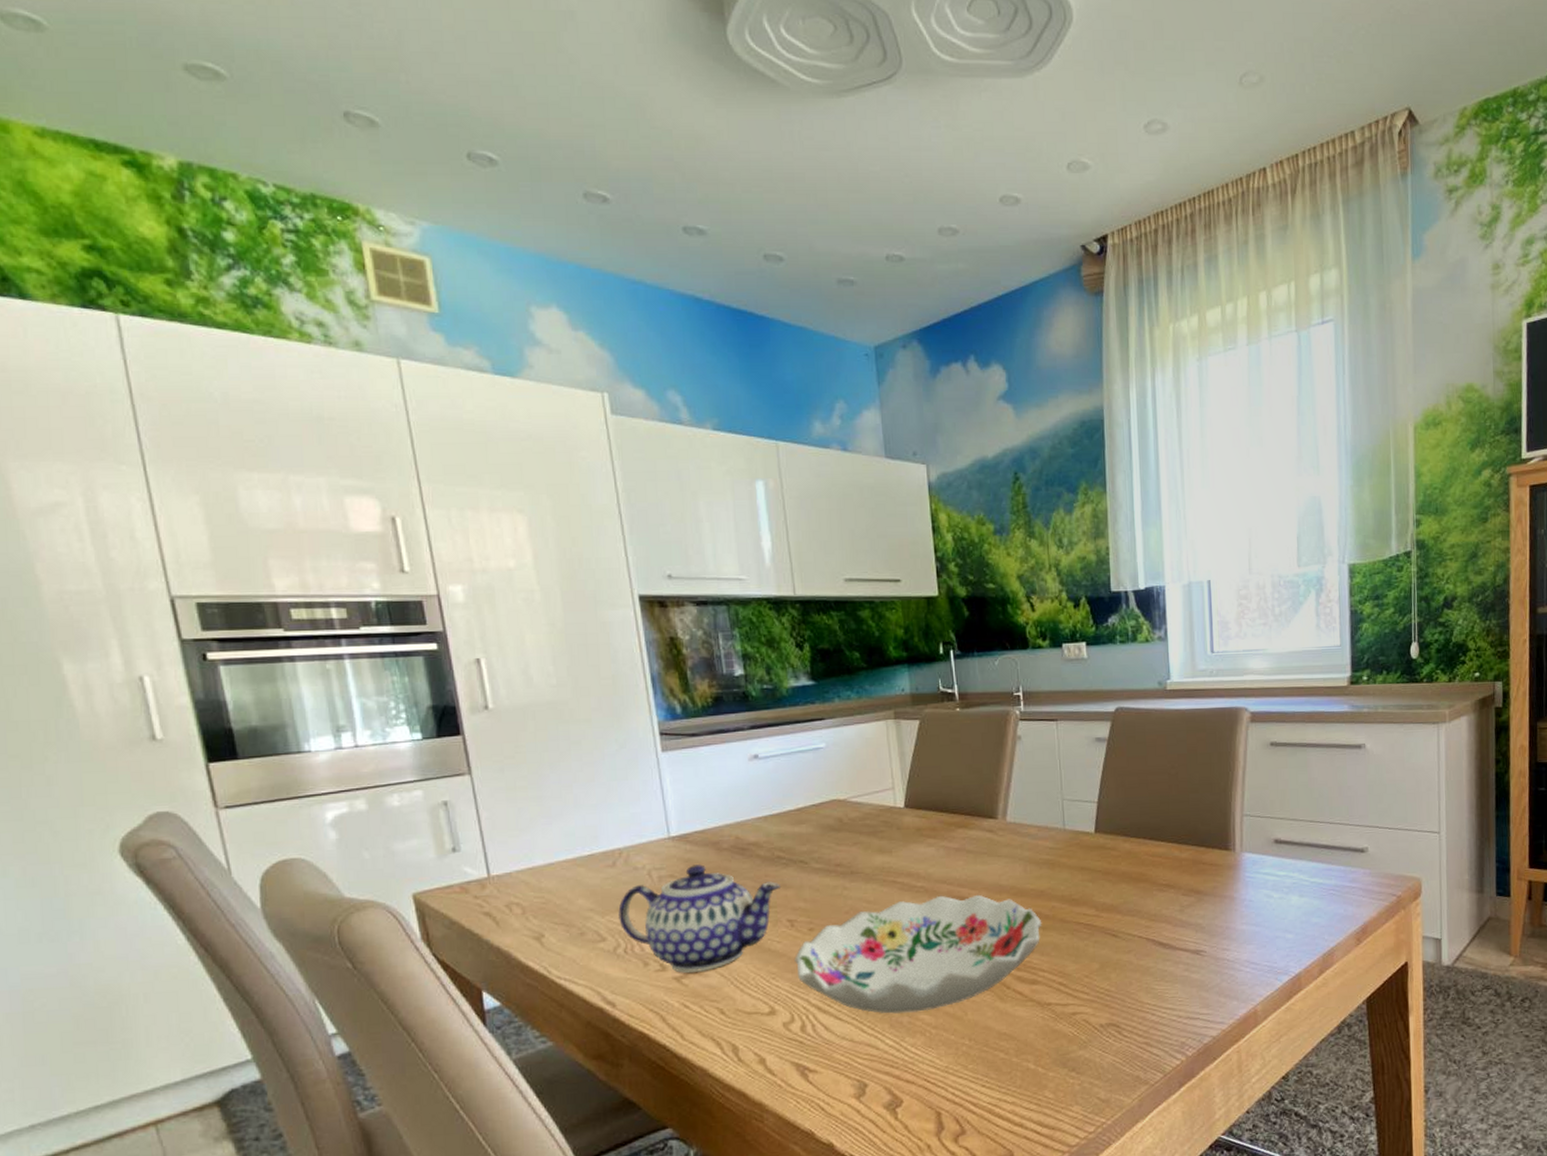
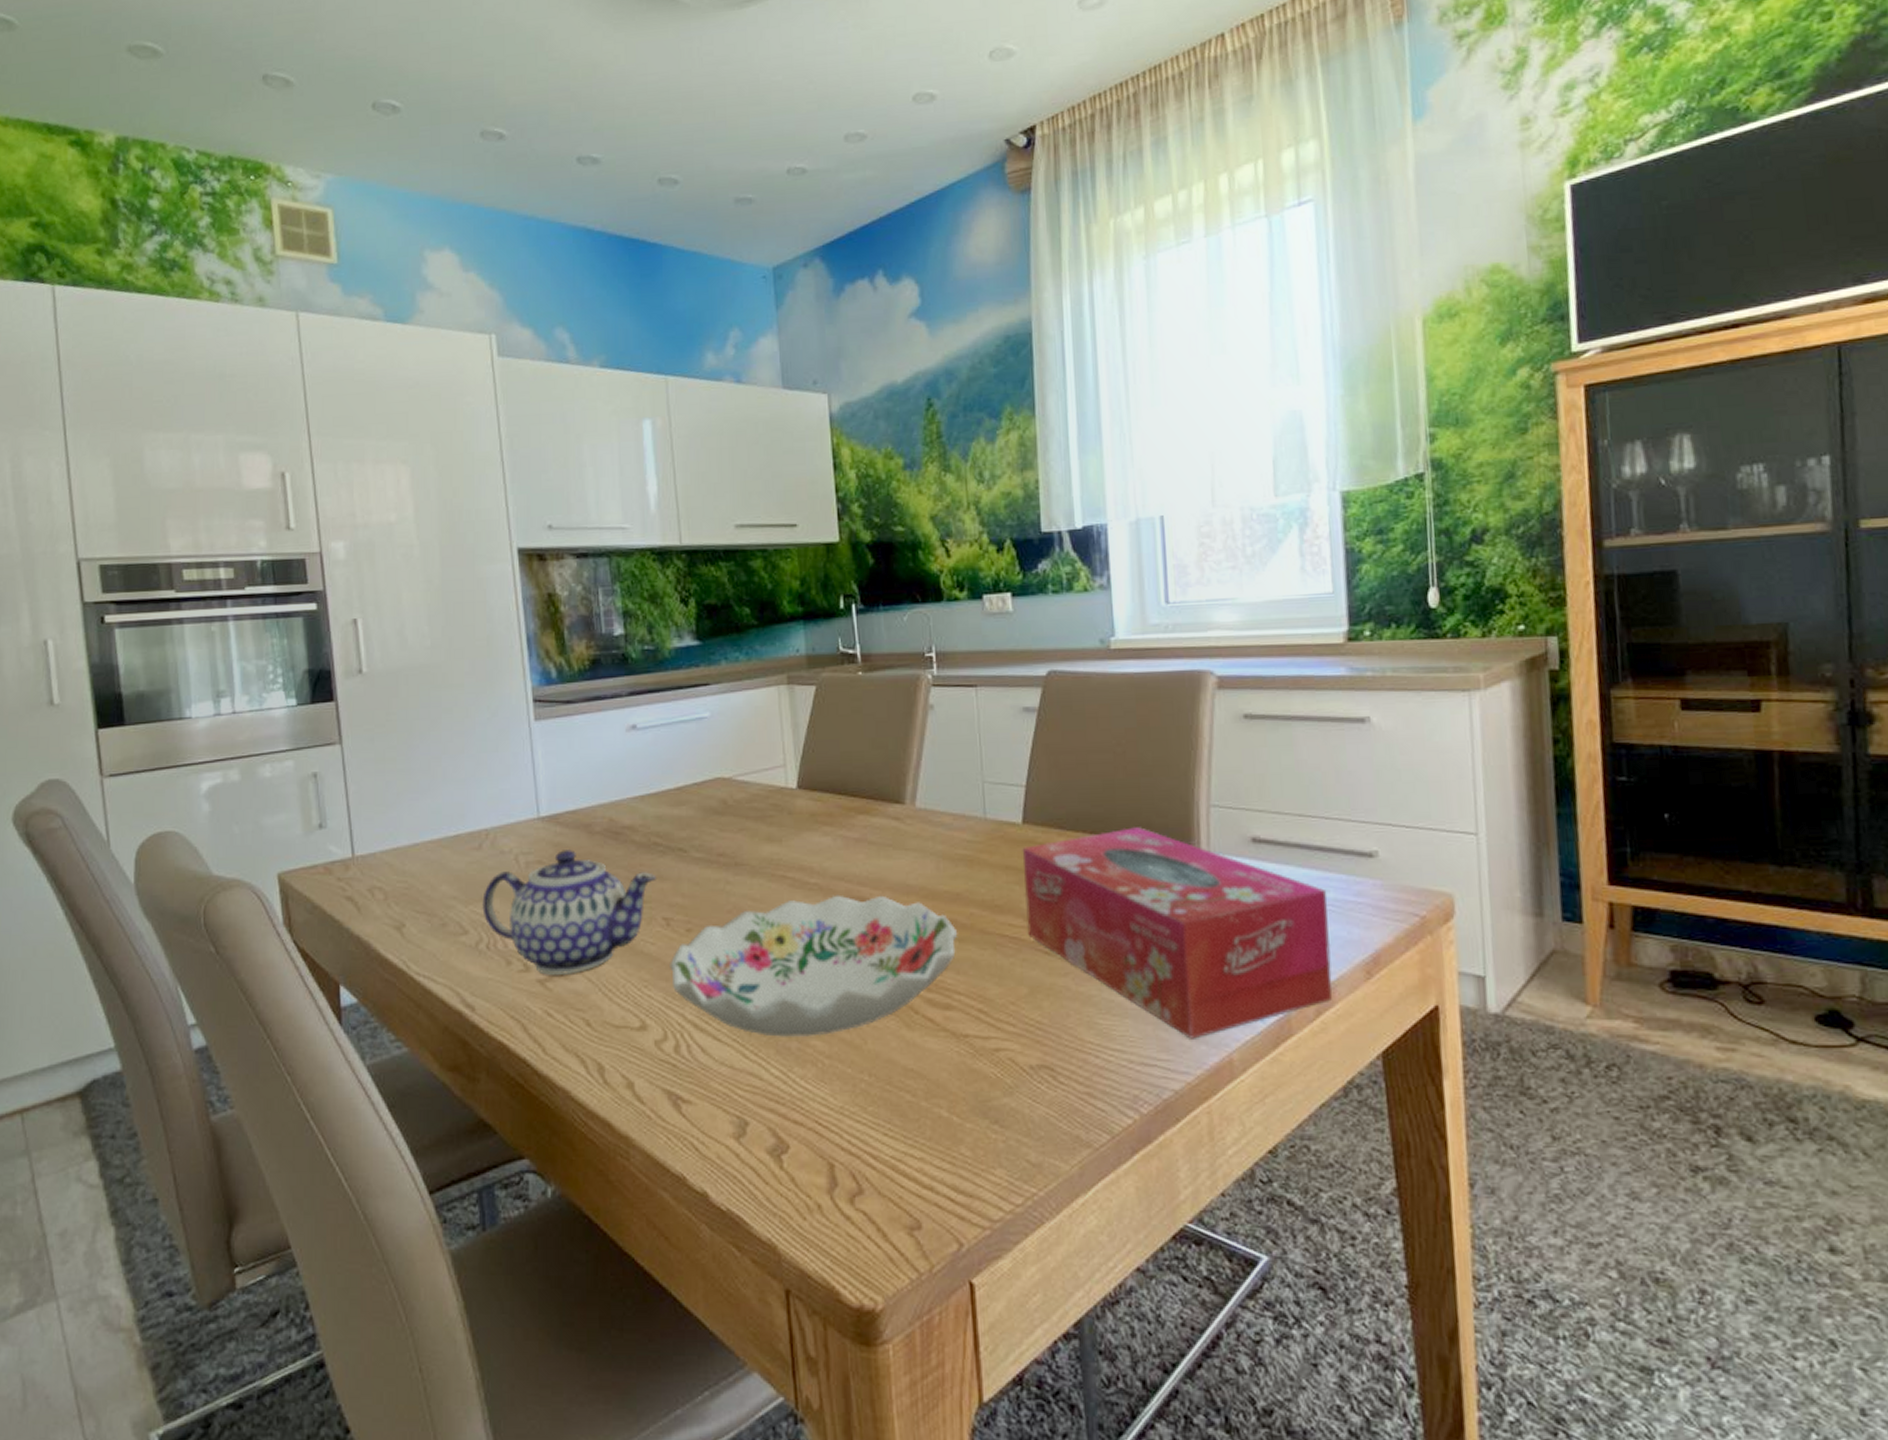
tissue box: none [1094,833,1332,997] -> present [1022,827,1333,1039]

